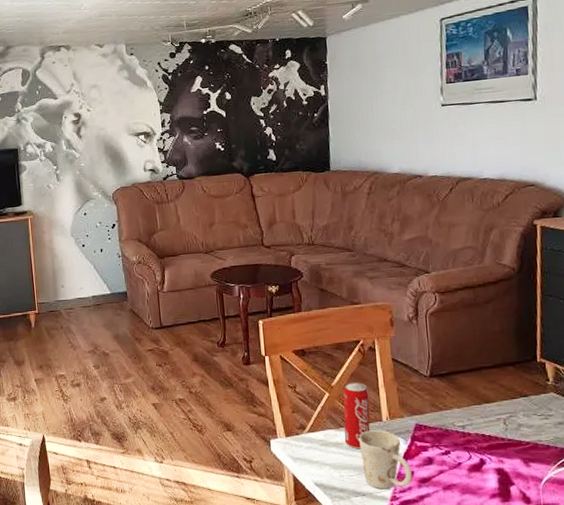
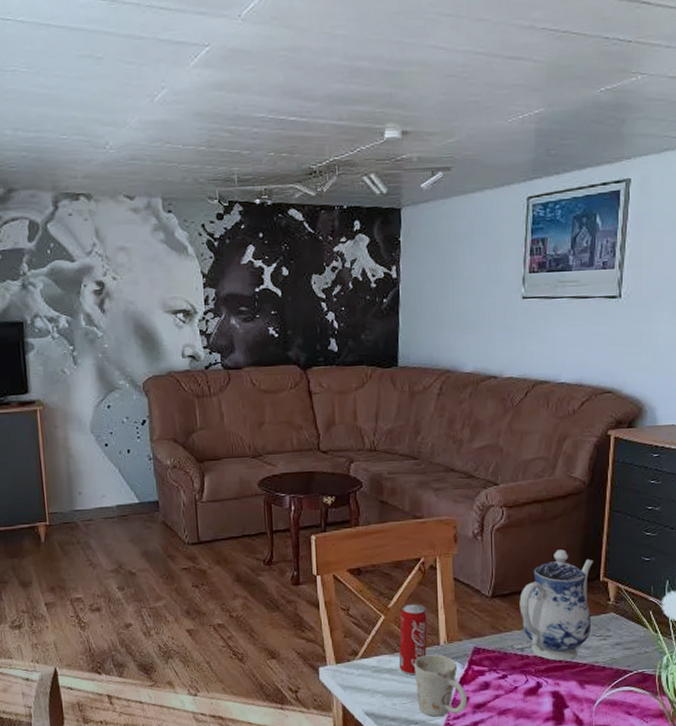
teapot: none [457,332,532,438] -> present [519,549,594,661]

